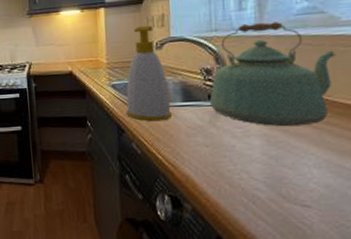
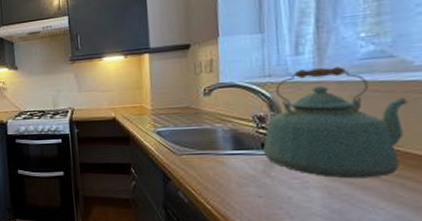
soap bottle: present [126,25,172,122] -> none [172,70,221,170]

